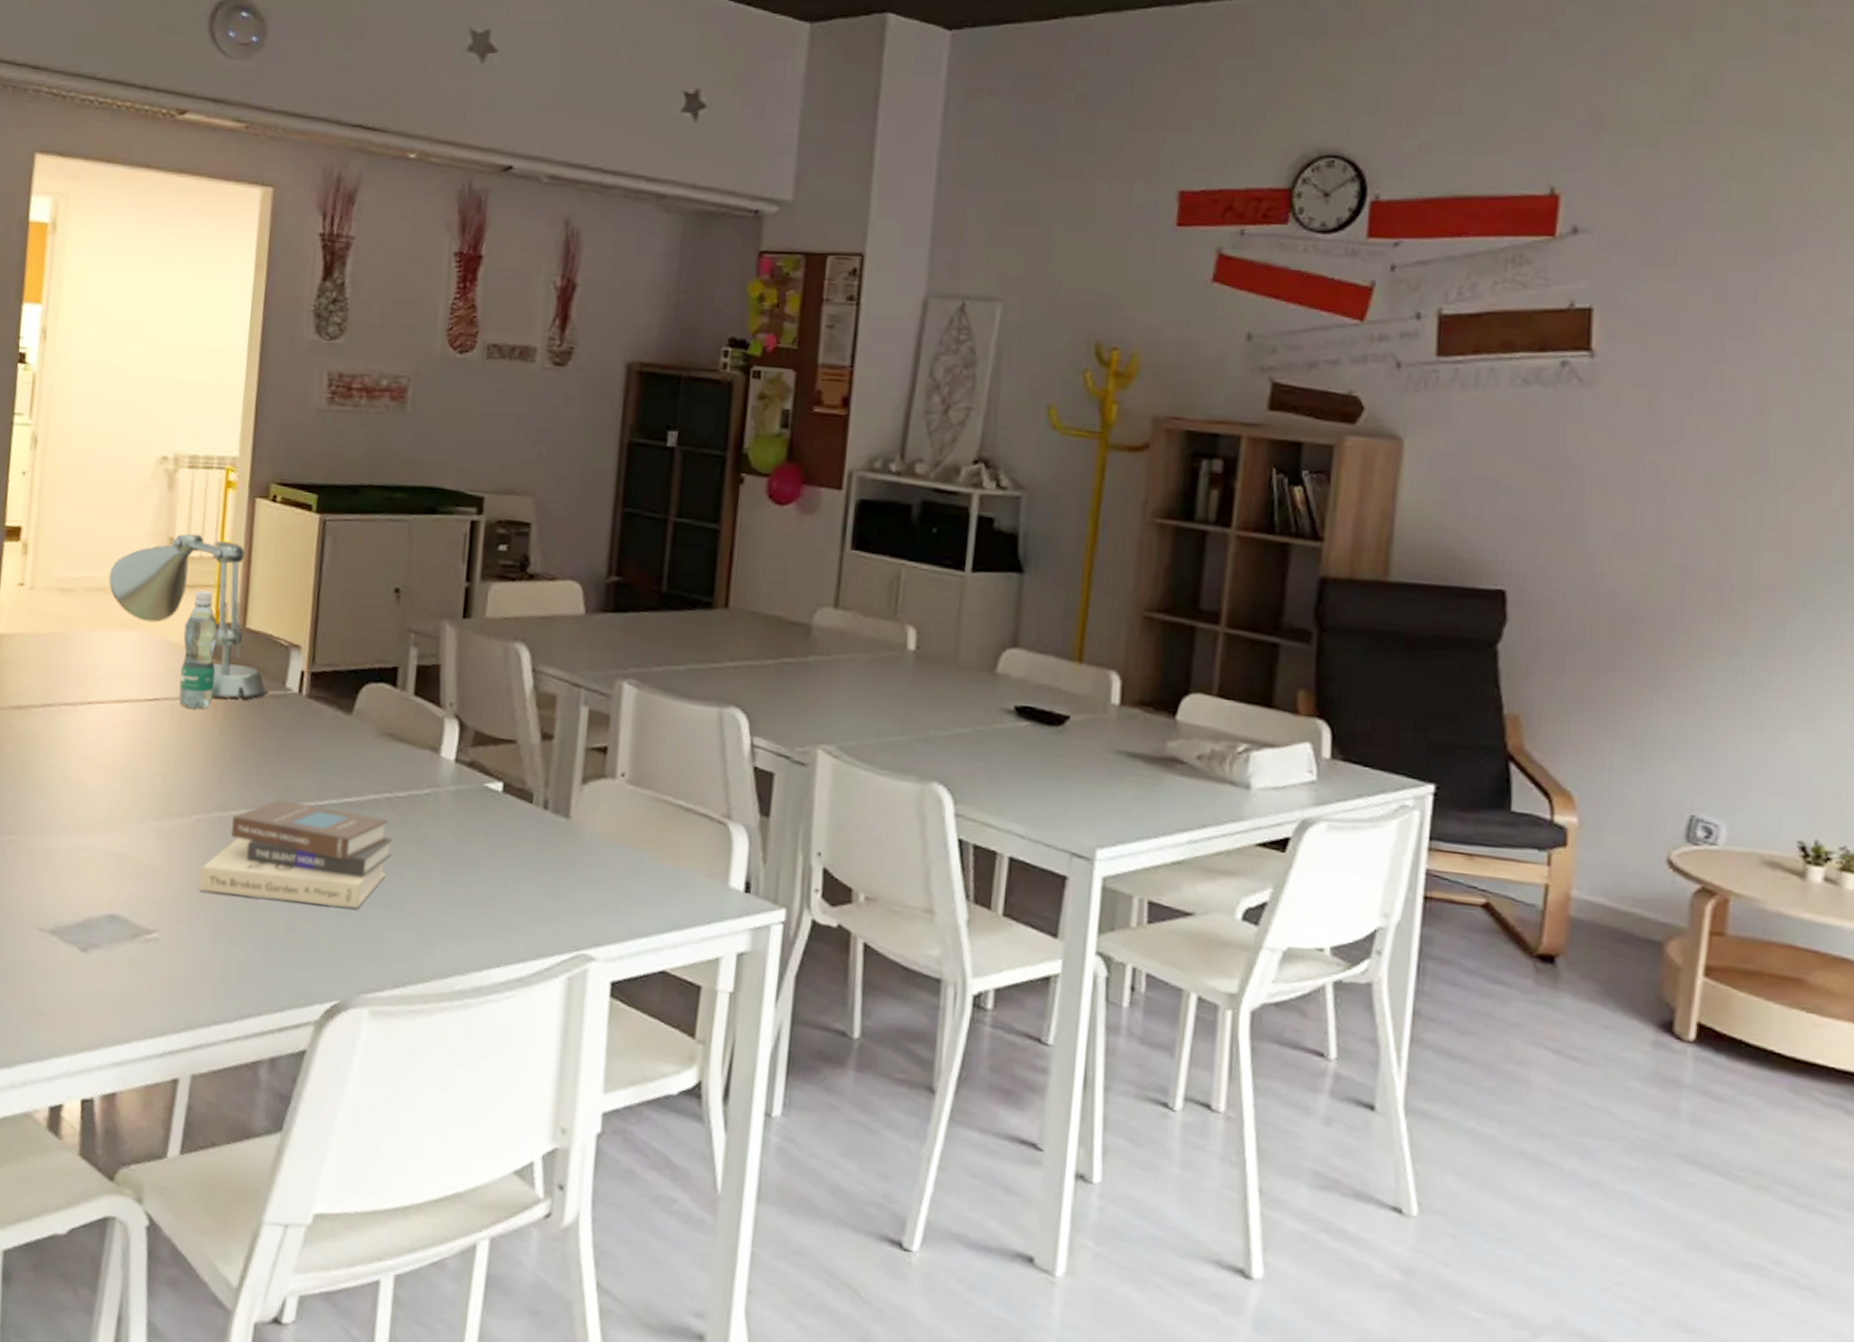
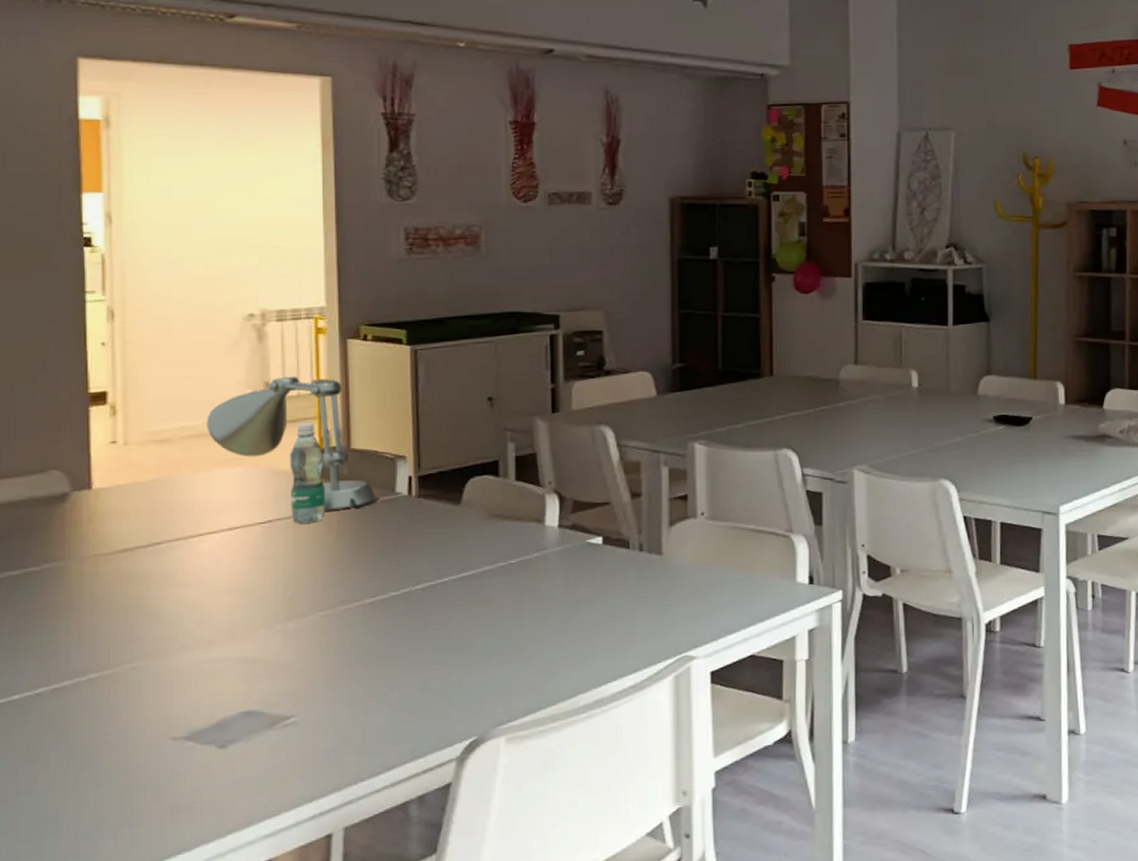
books: present [198,799,393,909] -> none [331,582,511,674]

